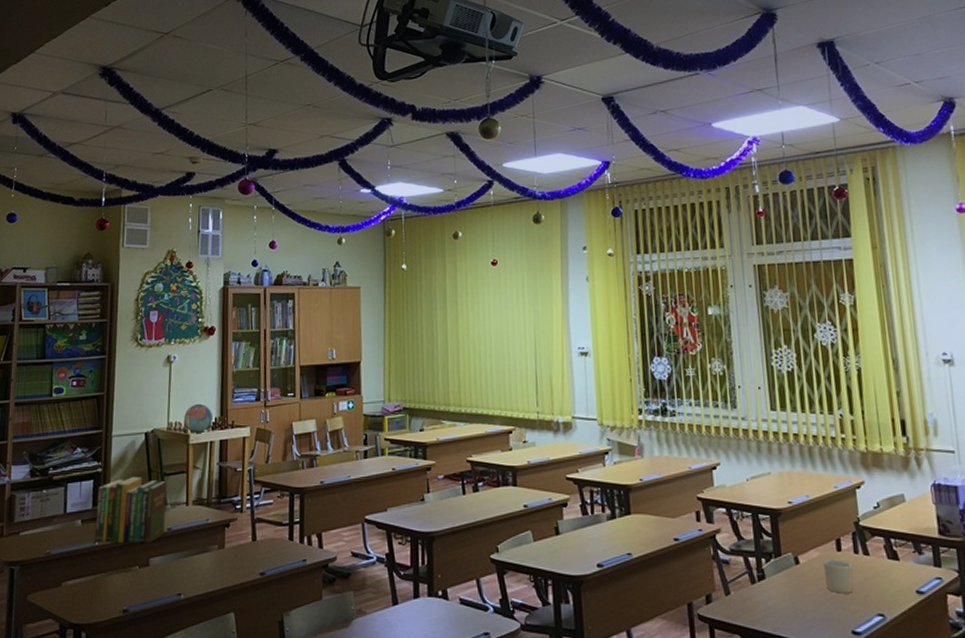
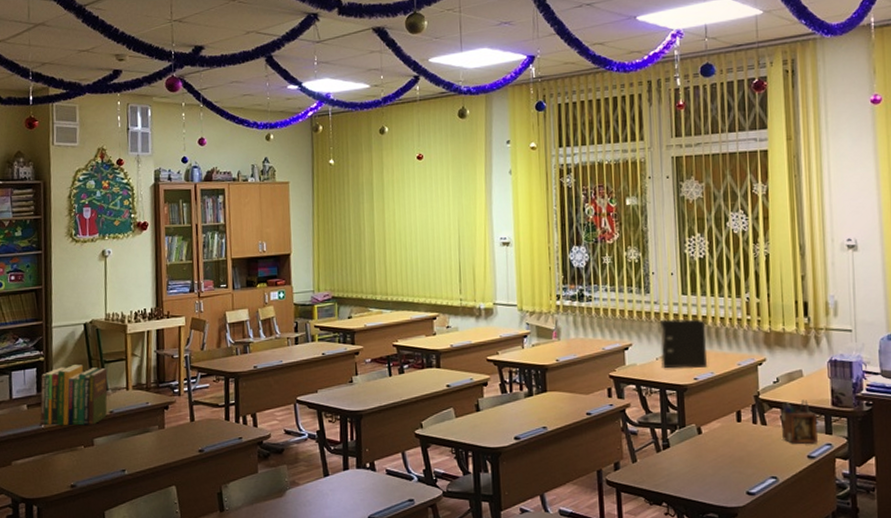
globe: present [184,403,212,433] -> none [121,295,149,323]
binder: none [749,437,801,492] -> present [660,319,708,369]
mug: present [822,559,854,594] -> none [723,429,751,459]
desk organizer: none [884,527,927,577] -> present [781,400,819,444]

